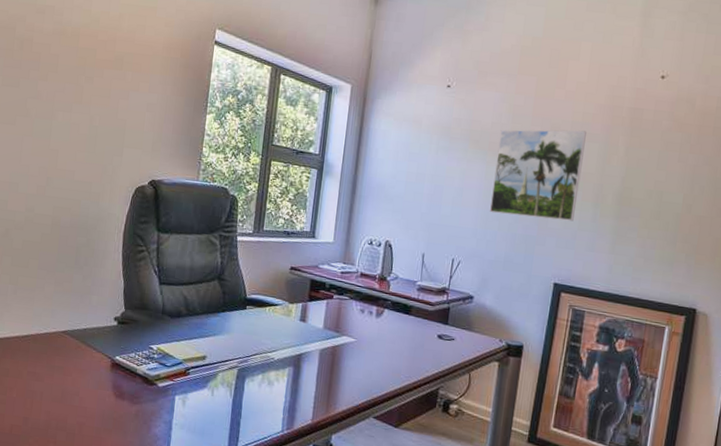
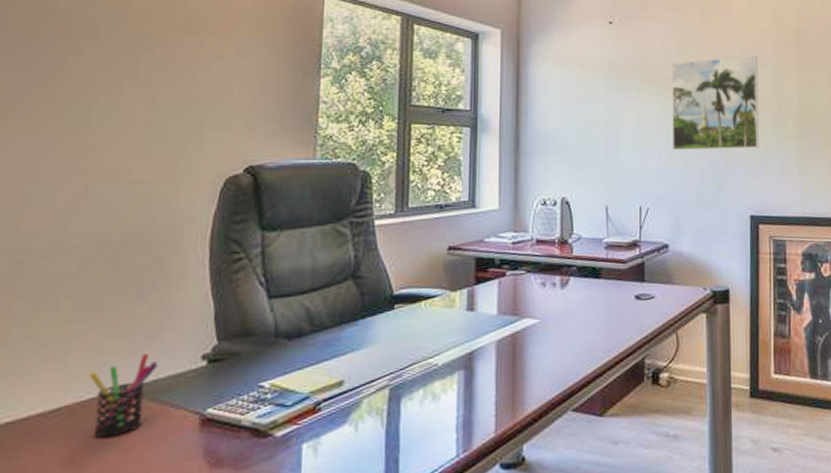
pen holder: none [45,309,87,362] -> present [88,354,159,438]

